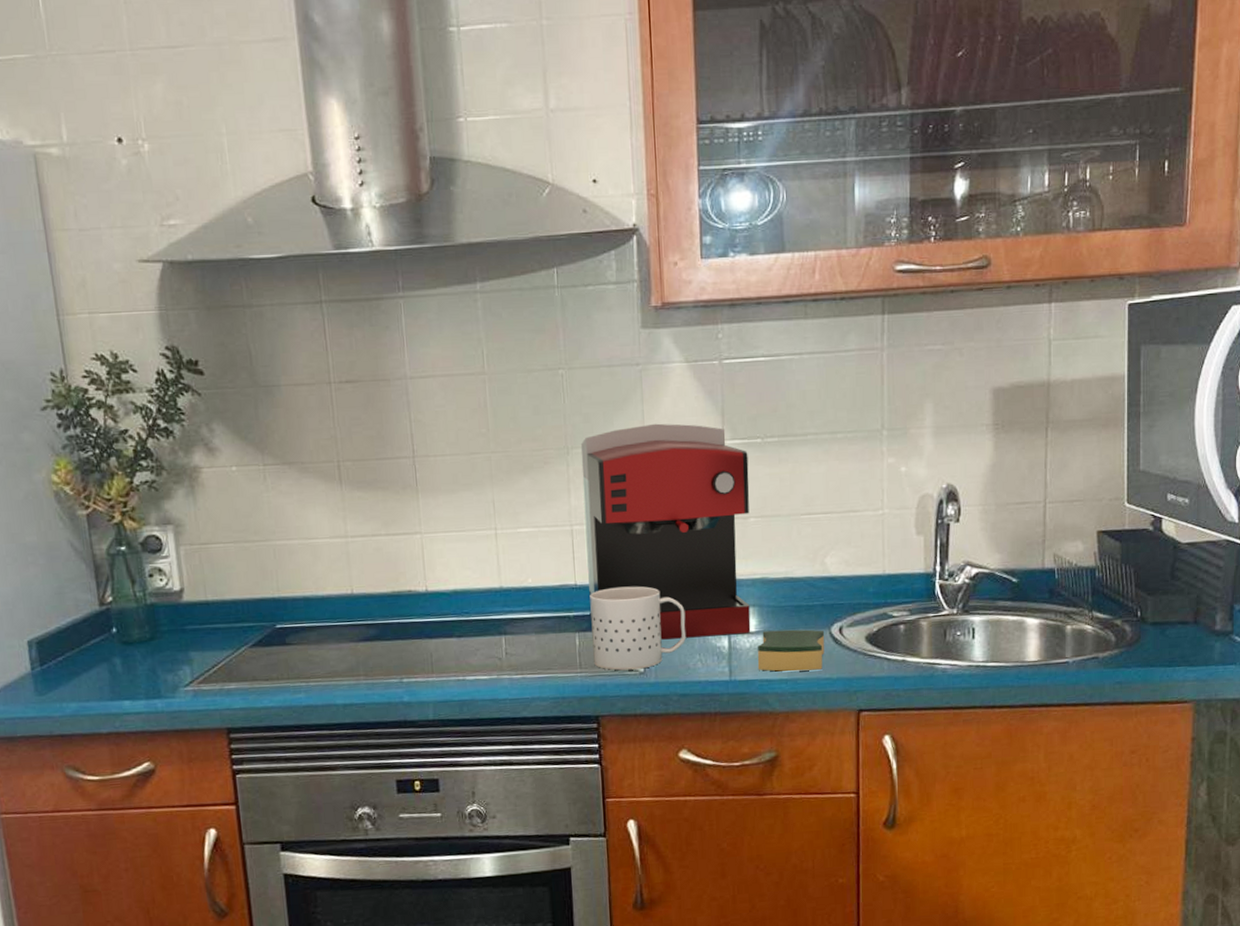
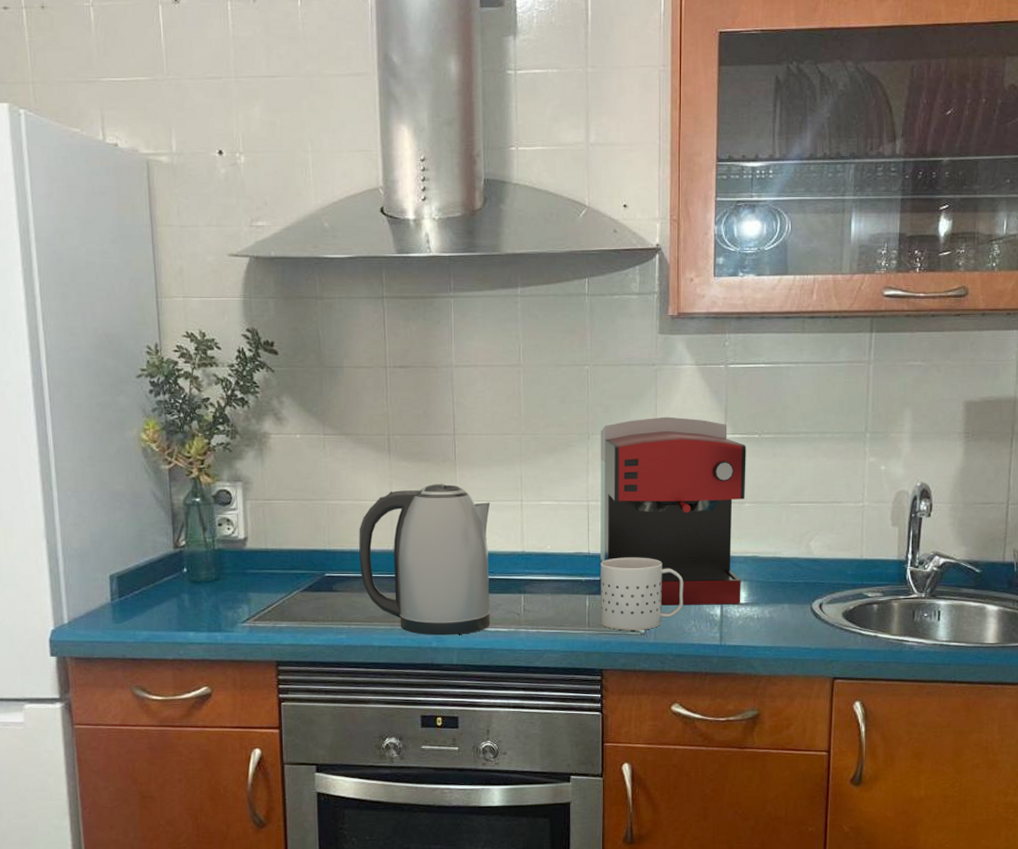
kettle: none [311,514,469,689] -> present [359,483,491,636]
sponge: present [757,629,825,672] -> none [745,603,807,640]

